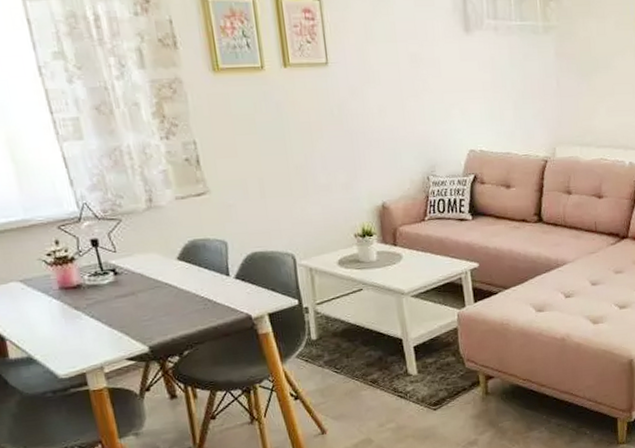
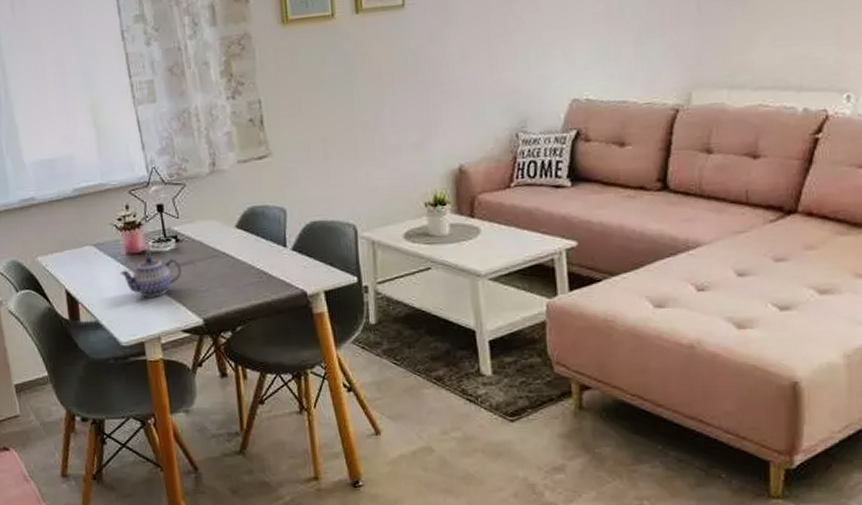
teapot: none [53,290,123,330] -> present [120,257,182,298]

